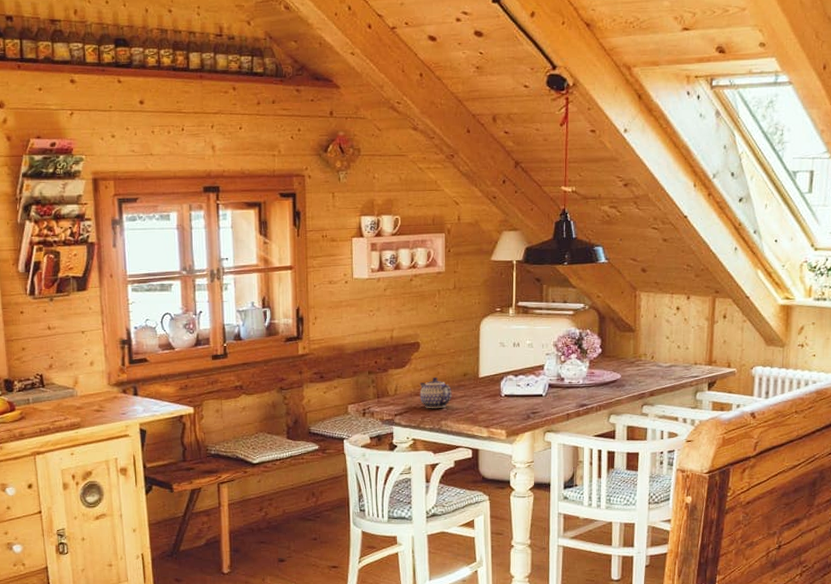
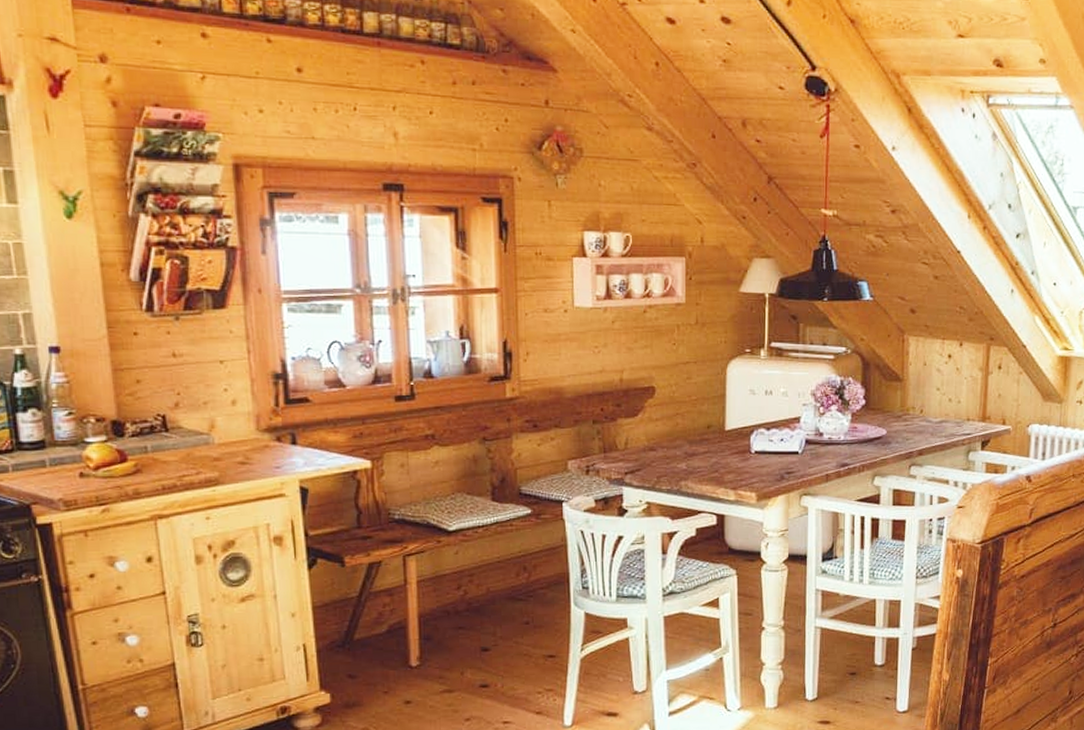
teapot: present [419,377,452,409] -> none [655,428,693,467]

